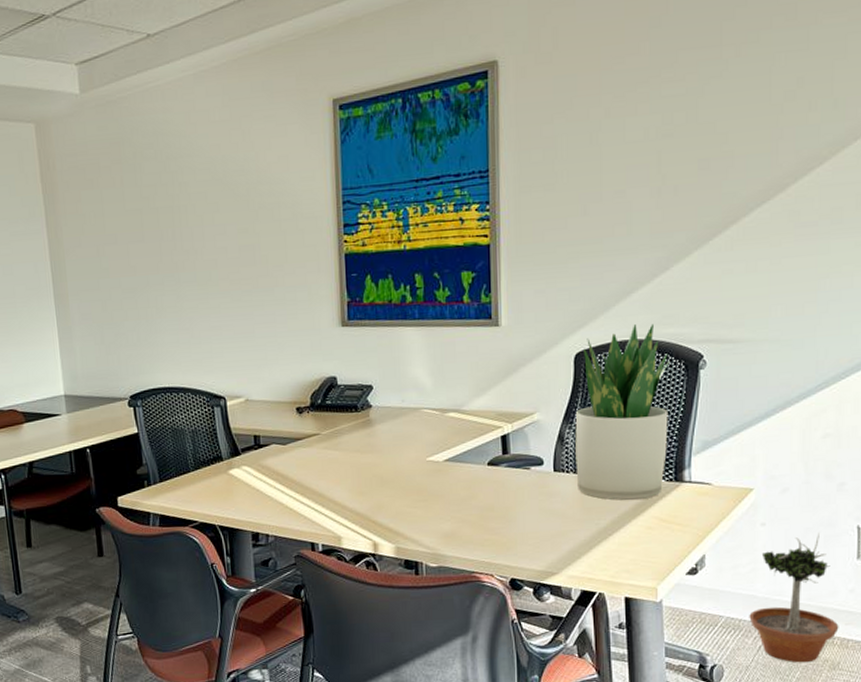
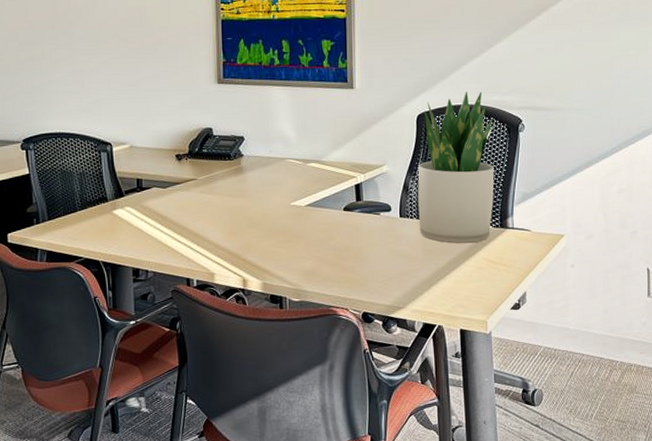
potted tree: present [749,532,839,663] -> none [563,273,635,387]

